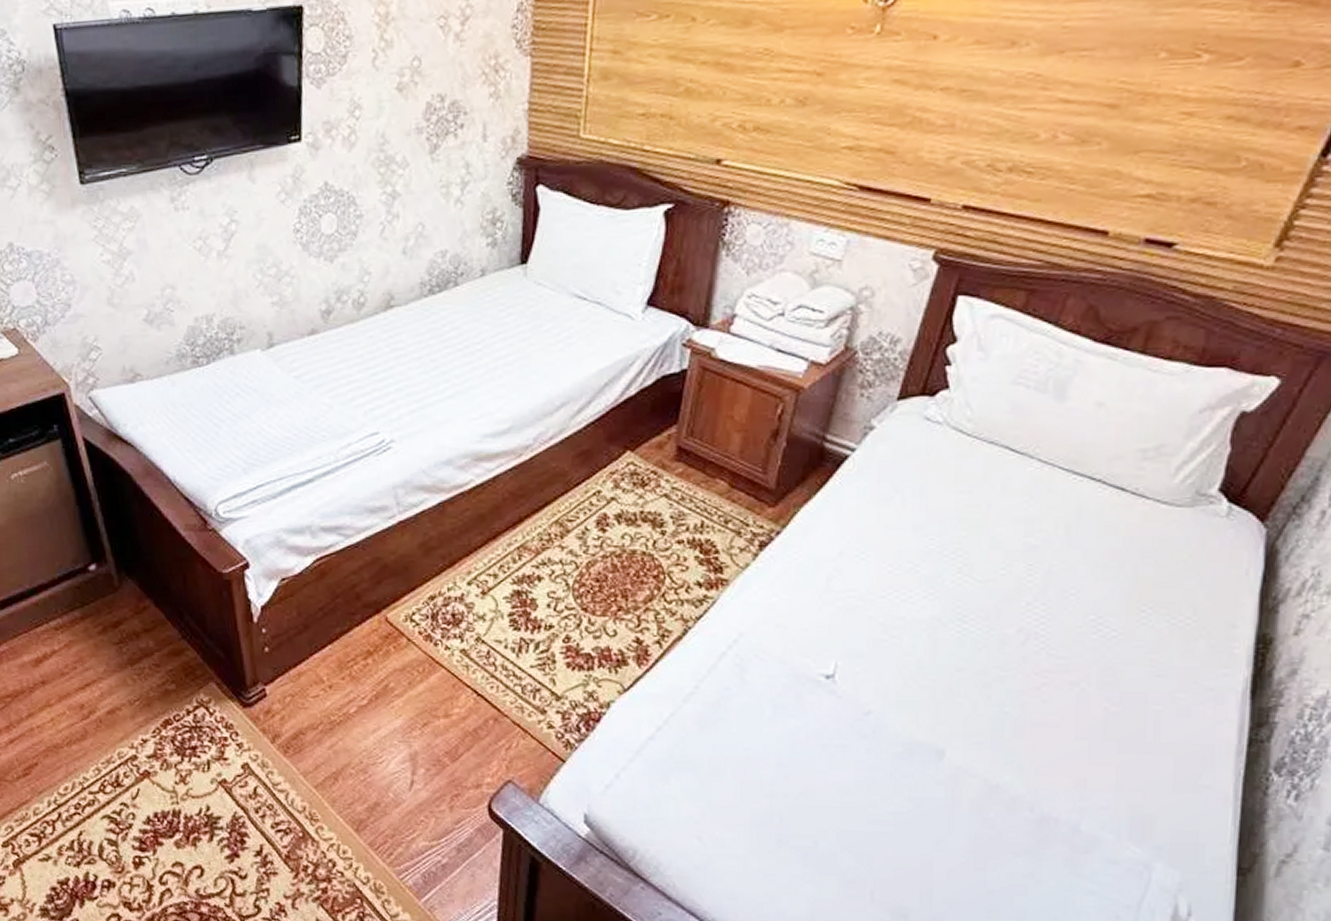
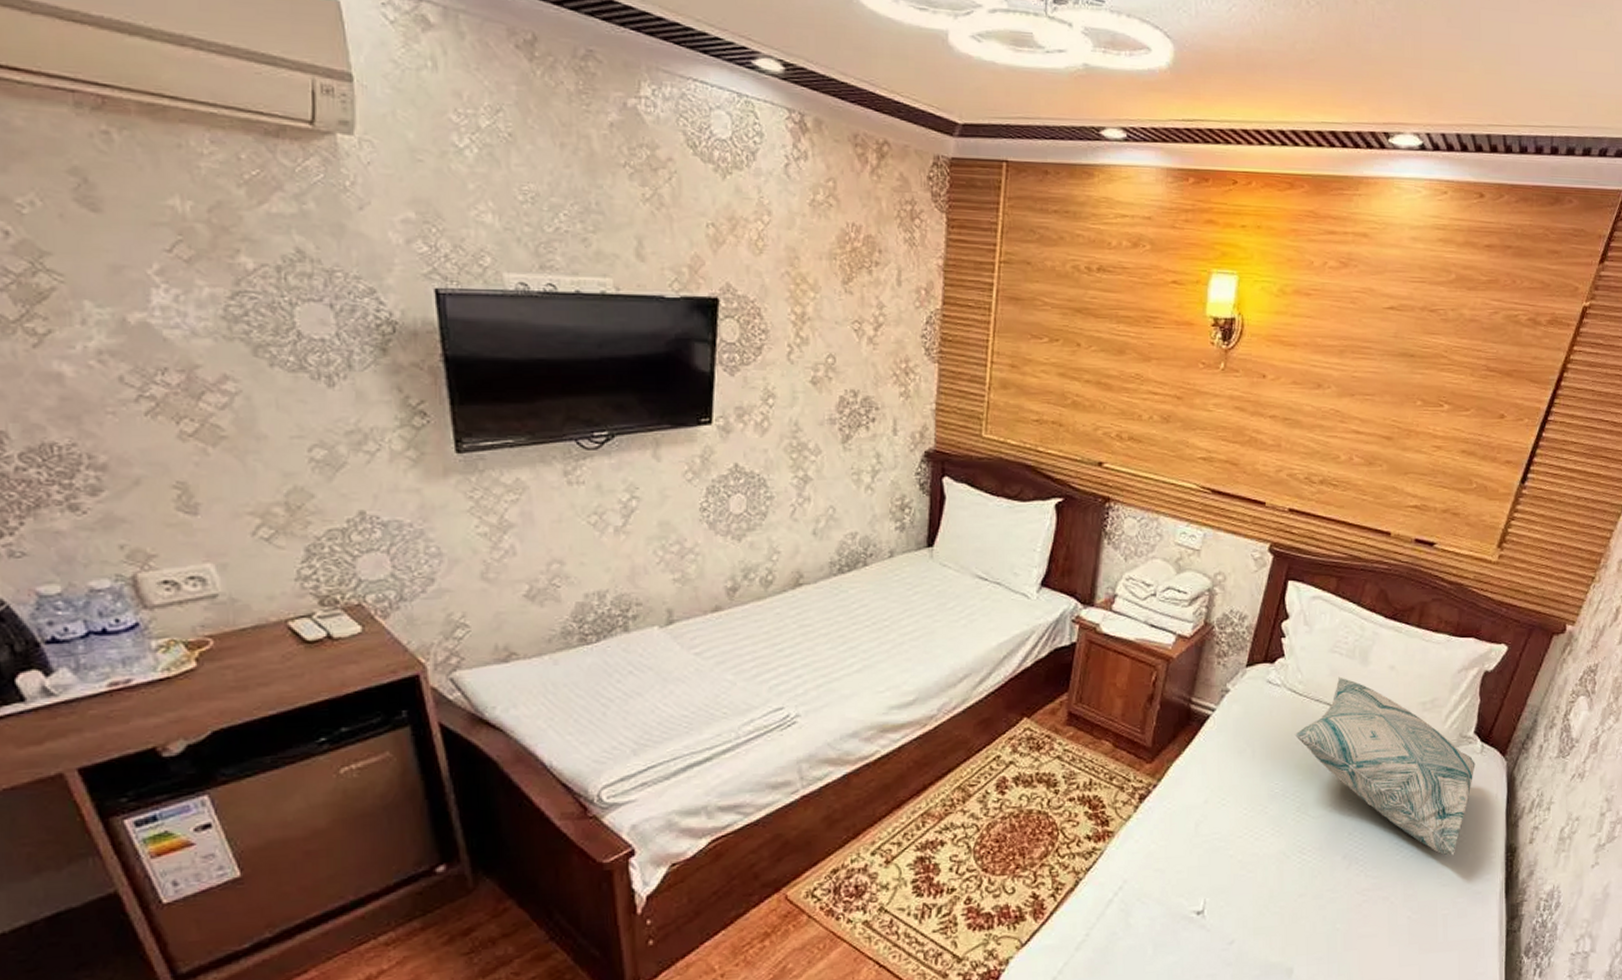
decorative pillow: none [958,414,1218,641] -> present [1294,677,1475,856]

